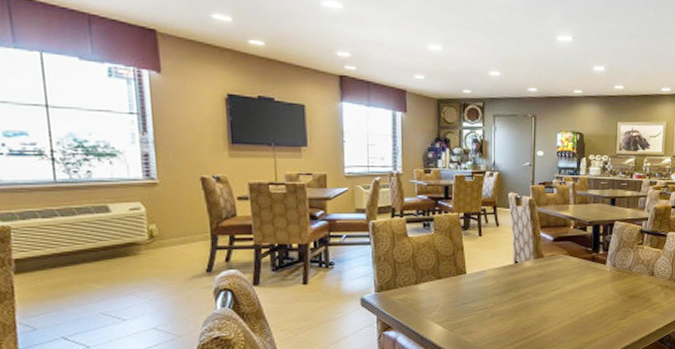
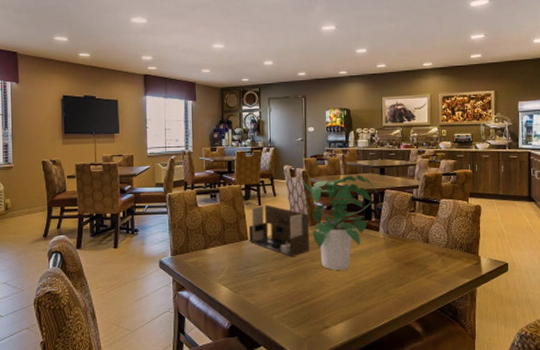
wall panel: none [467,235,534,292] -> present [248,204,309,257]
potted plant: none [526,205,607,305] -> present [301,175,378,270]

